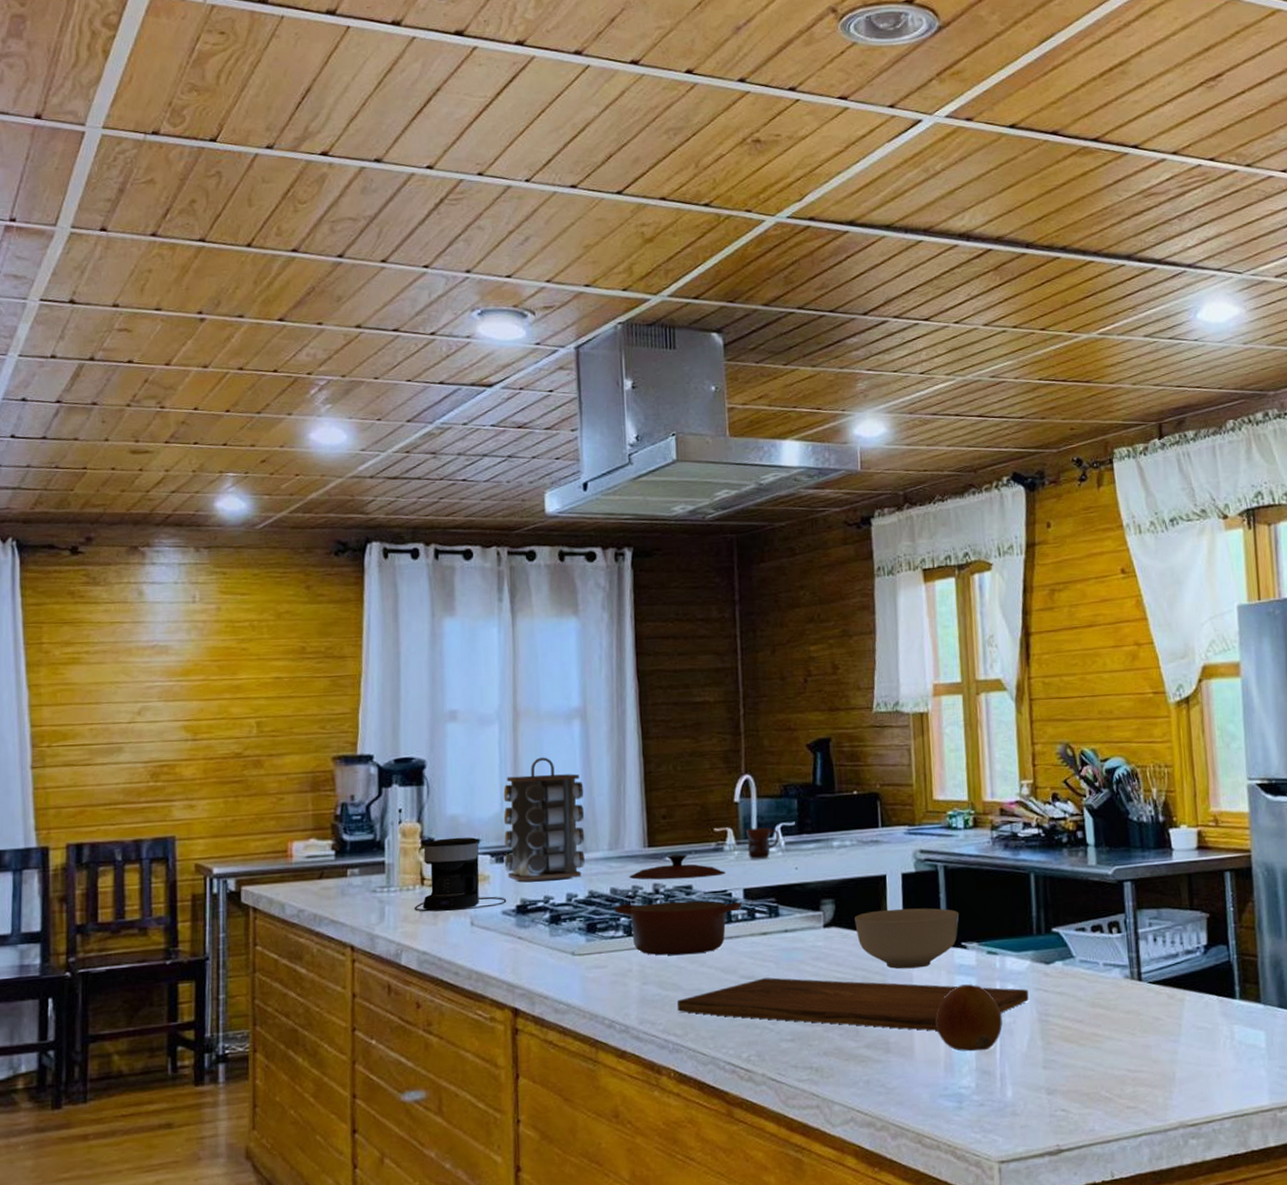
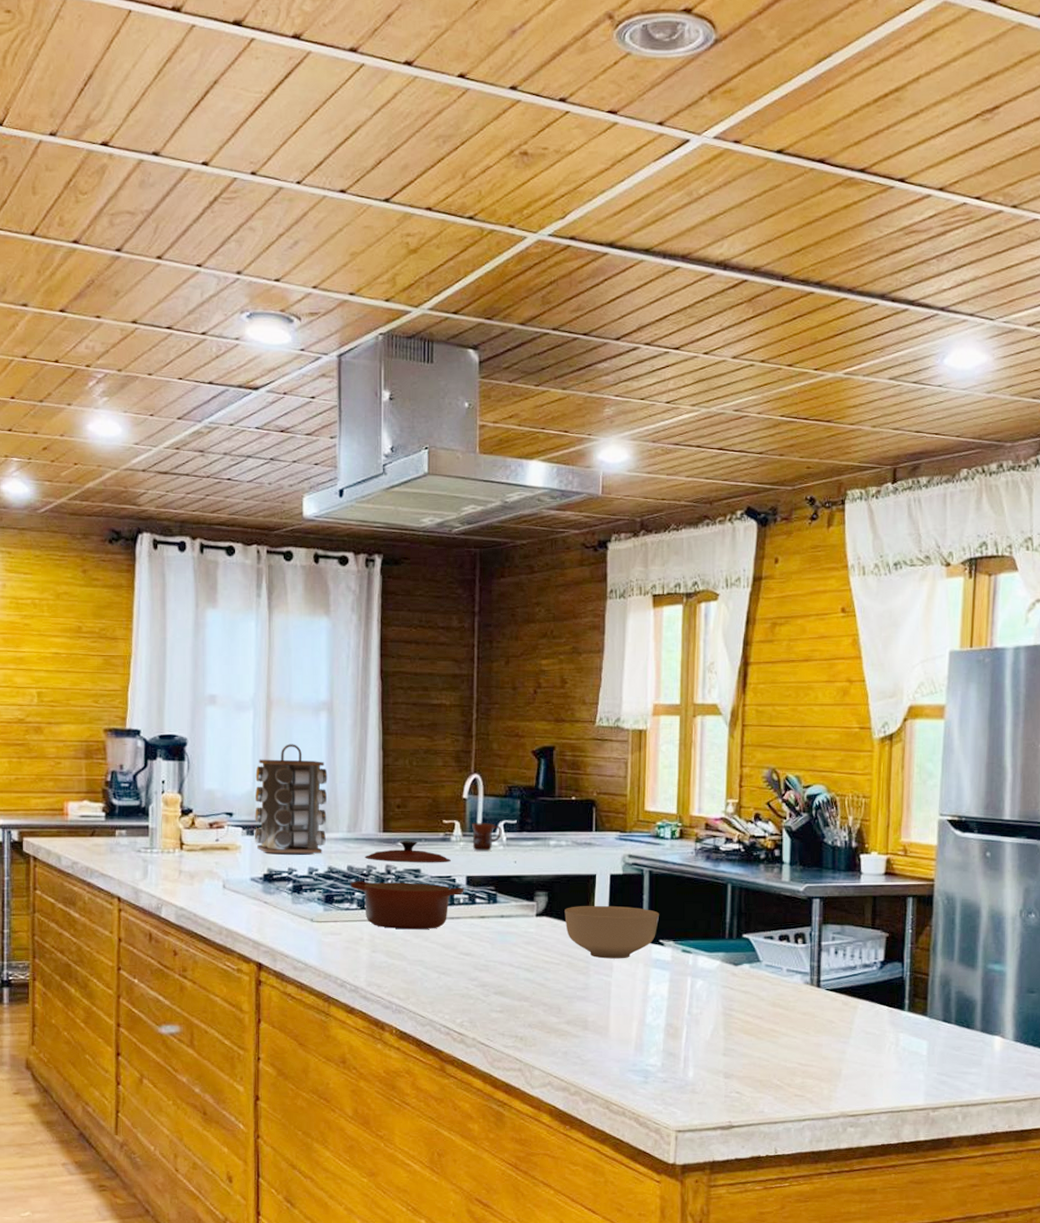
coffee maker: present [414,837,507,912] -> none [174,809,255,875]
cutting board: present [677,977,1029,1031] -> none [401,956,716,1015]
fruit: present [935,984,1003,1052] -> none [630,977,690,1036]

